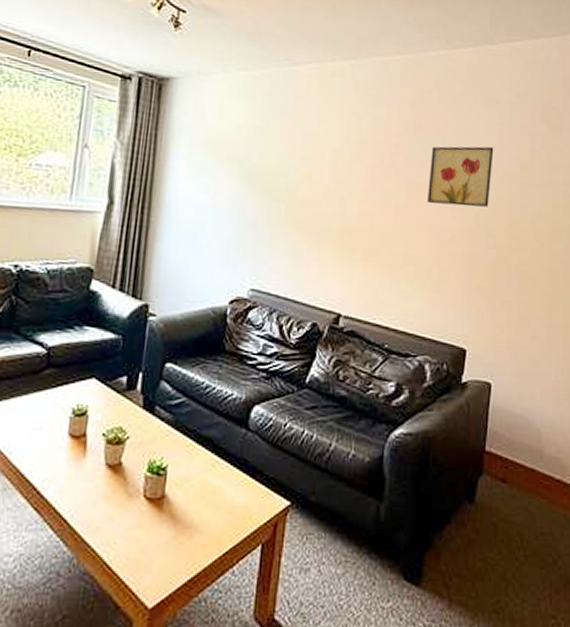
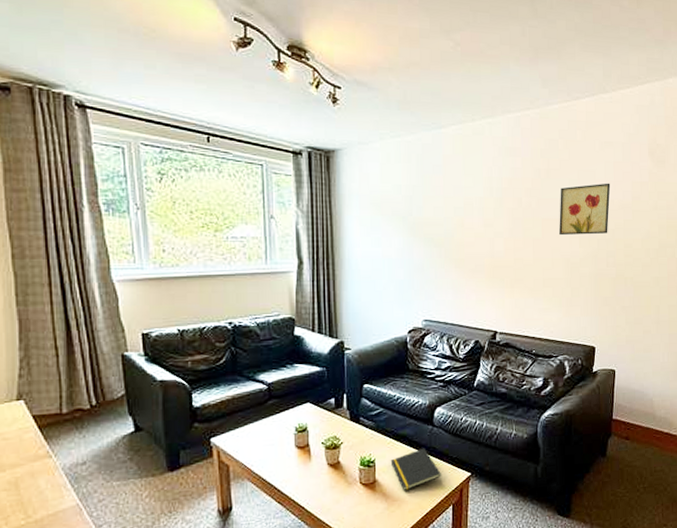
notepad: none [186,458,252,516] -> present [390,448,441,492]

